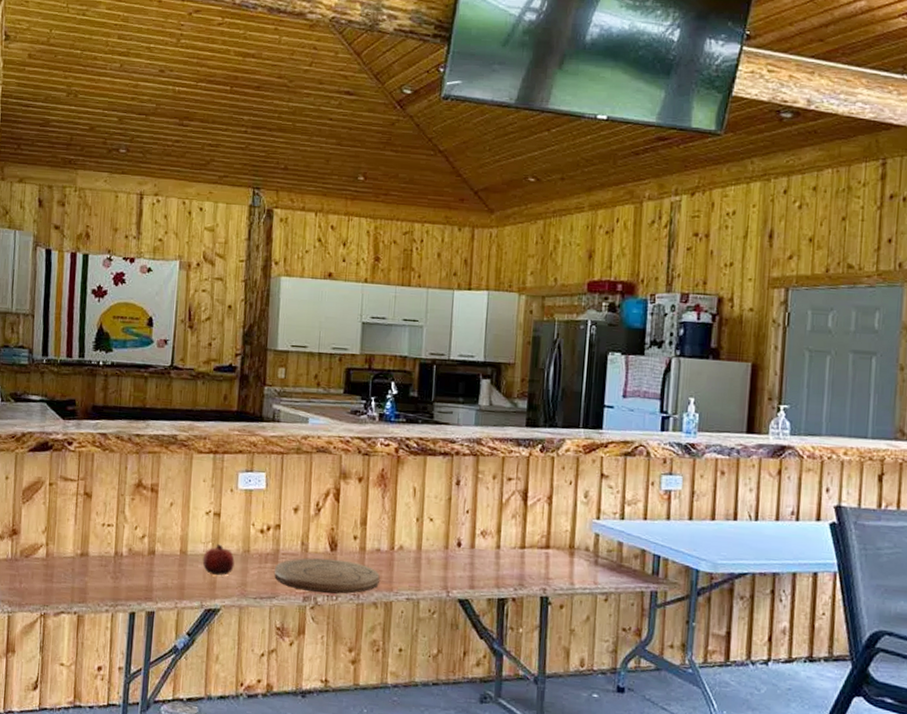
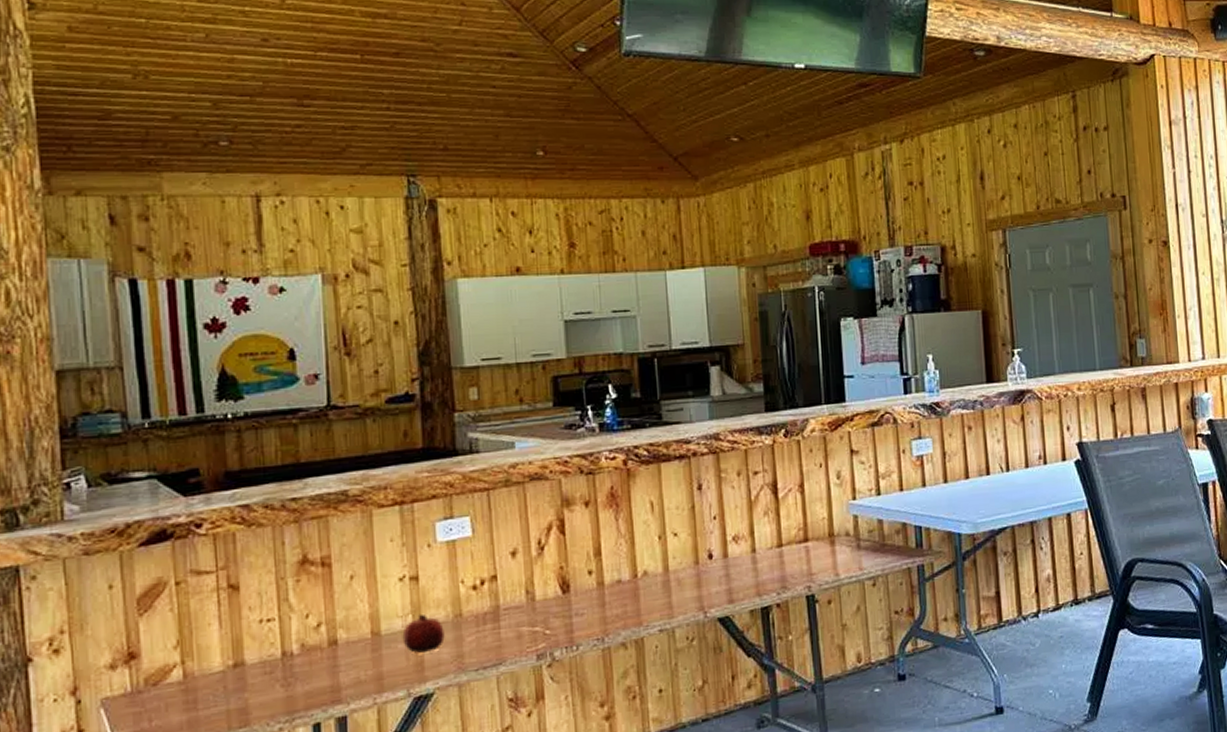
cutting board: present [274,558,380,594] -> none [497,601,625,648]

